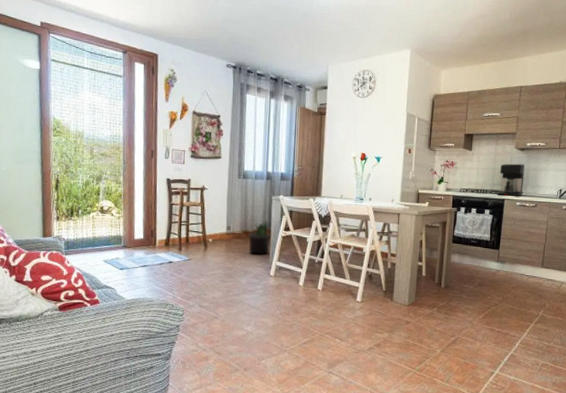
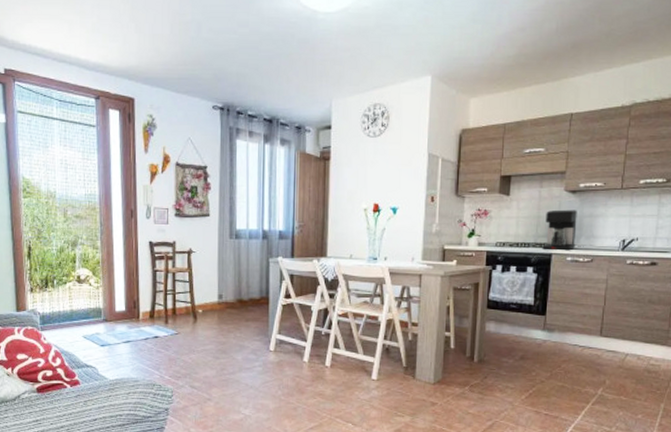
planter: present [248,218,272,256] -> none [243,284,270,328]

